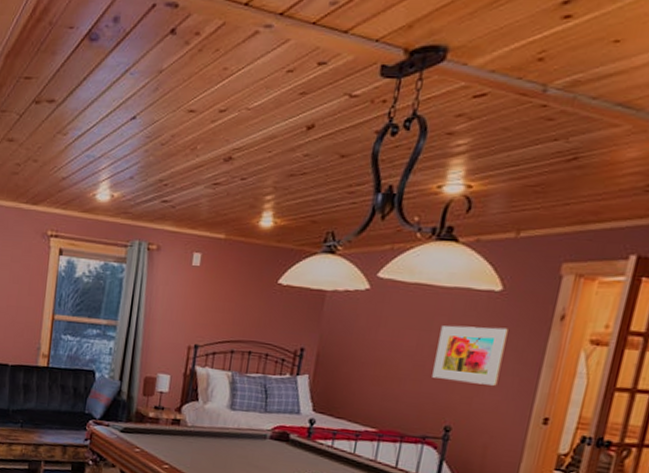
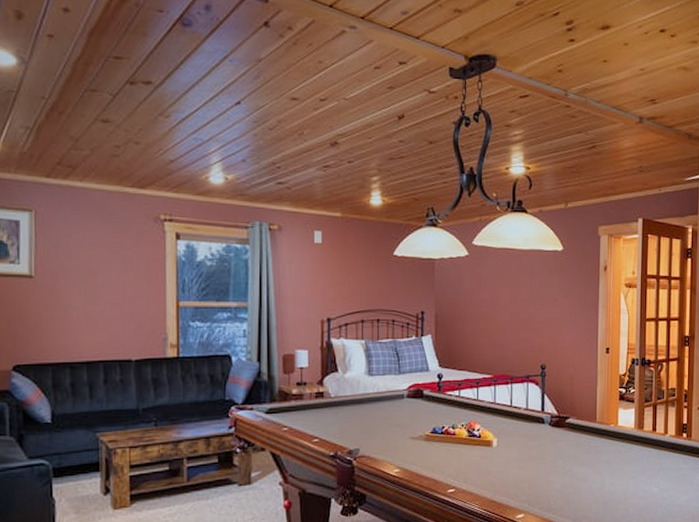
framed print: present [432,325,508,386] -> none [526,280,572,327]

